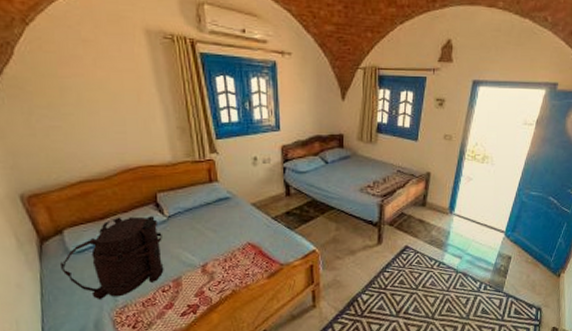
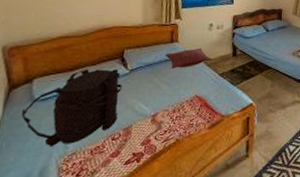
pillow: none [205,187,262,212] -> present [165,48,212,68]

